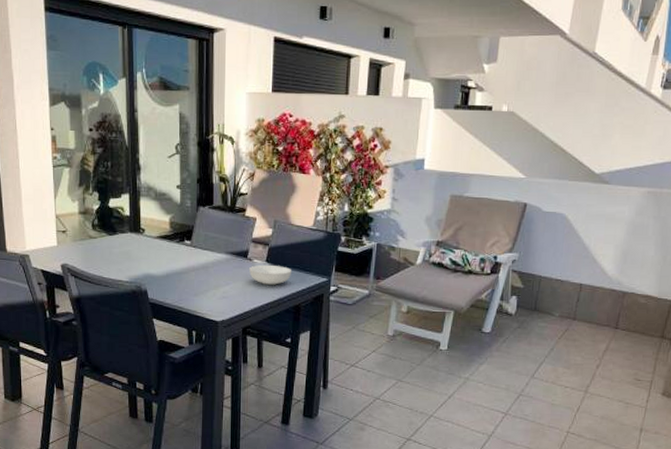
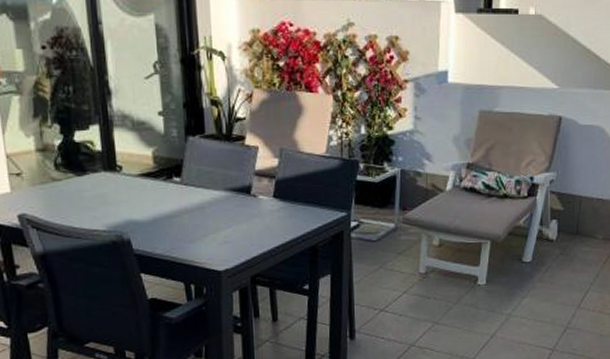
serving bowl: present [249,265,292,285] -> none [254,201,305,224]

